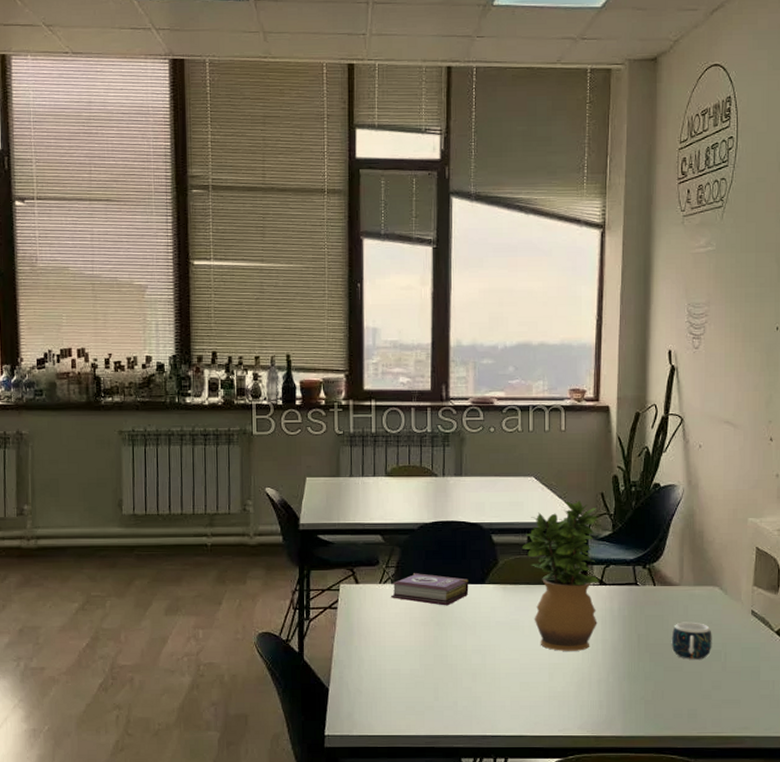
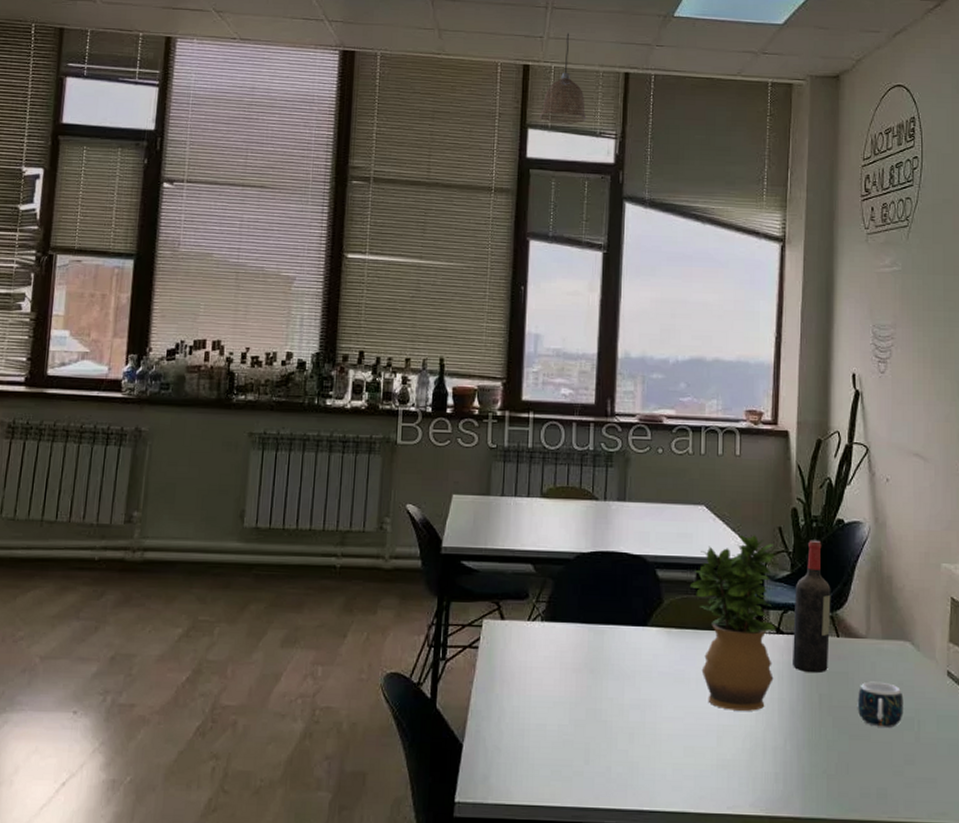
pendant lamp: none [366,28,412,122] -> present [539,33,587,124]
book: present [391,573,469,606] -> none [540,610,629,651]
wine bottle: none [614,503,648,617] -> present [793,540,831,674]

